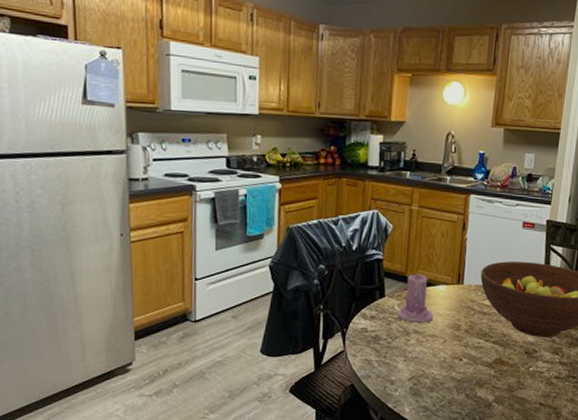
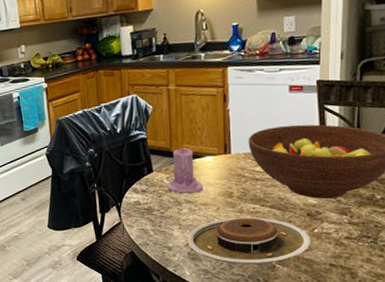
plate: none [411,351,526,402] -> present [187,217,311,265]

